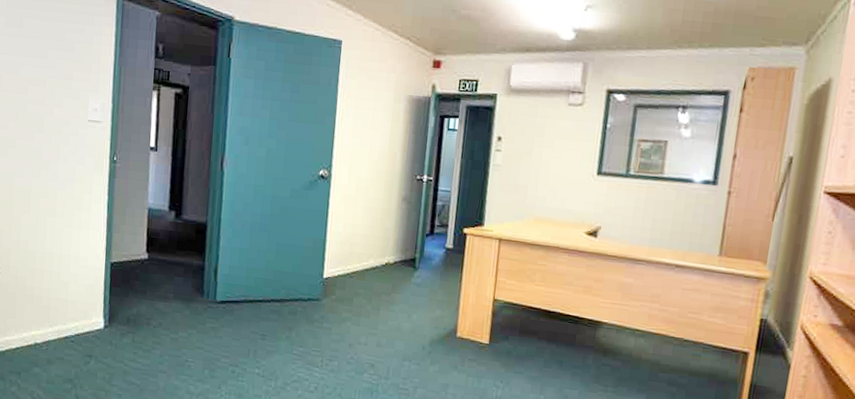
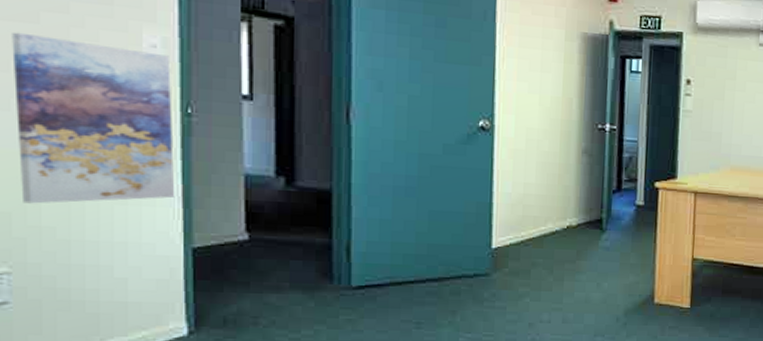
wall art: none [9,100,105,224] -> present [12,32,175,204]

